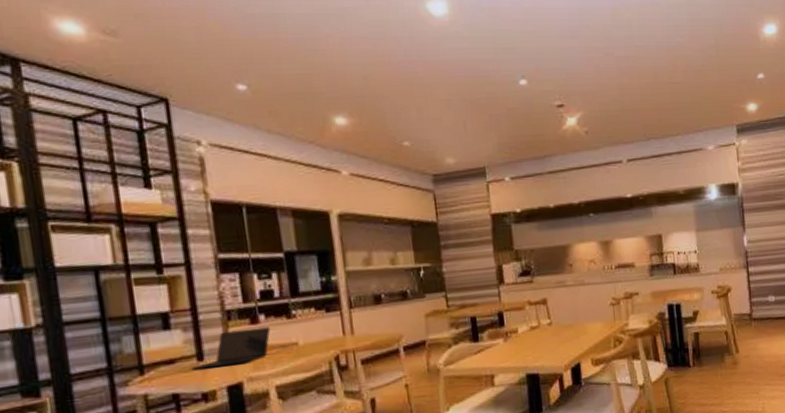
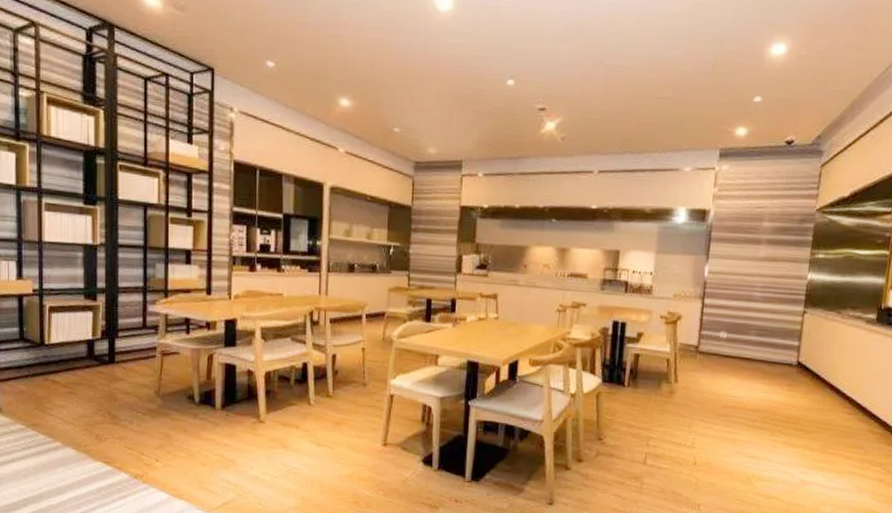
laptop: present [192,327,271,370] -> none [202,274,264,304]

